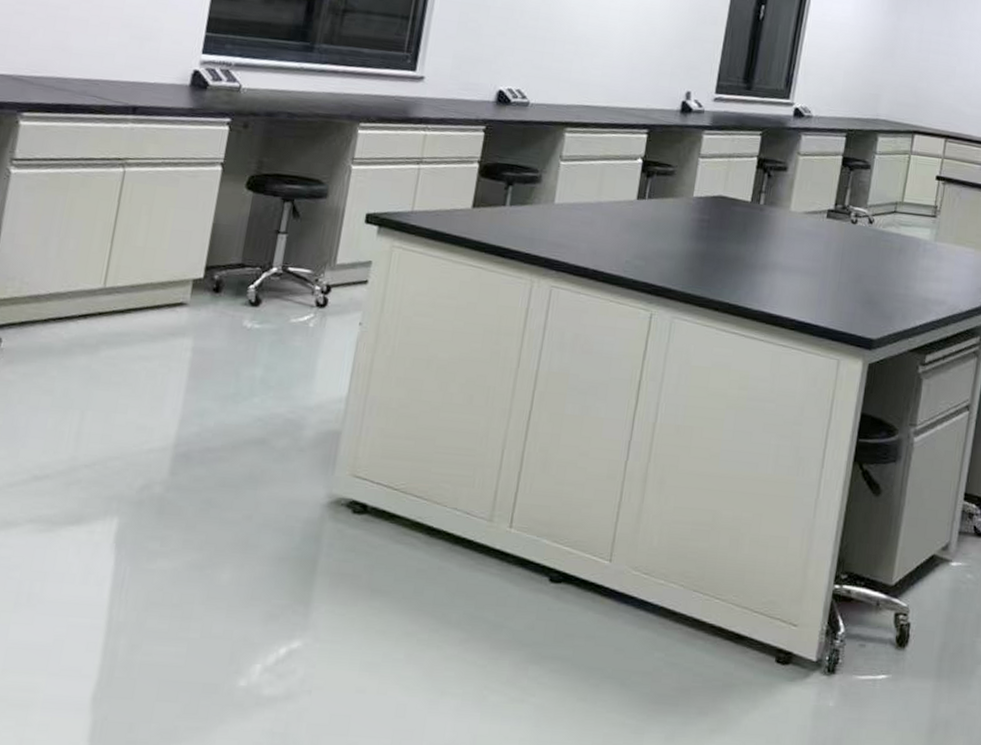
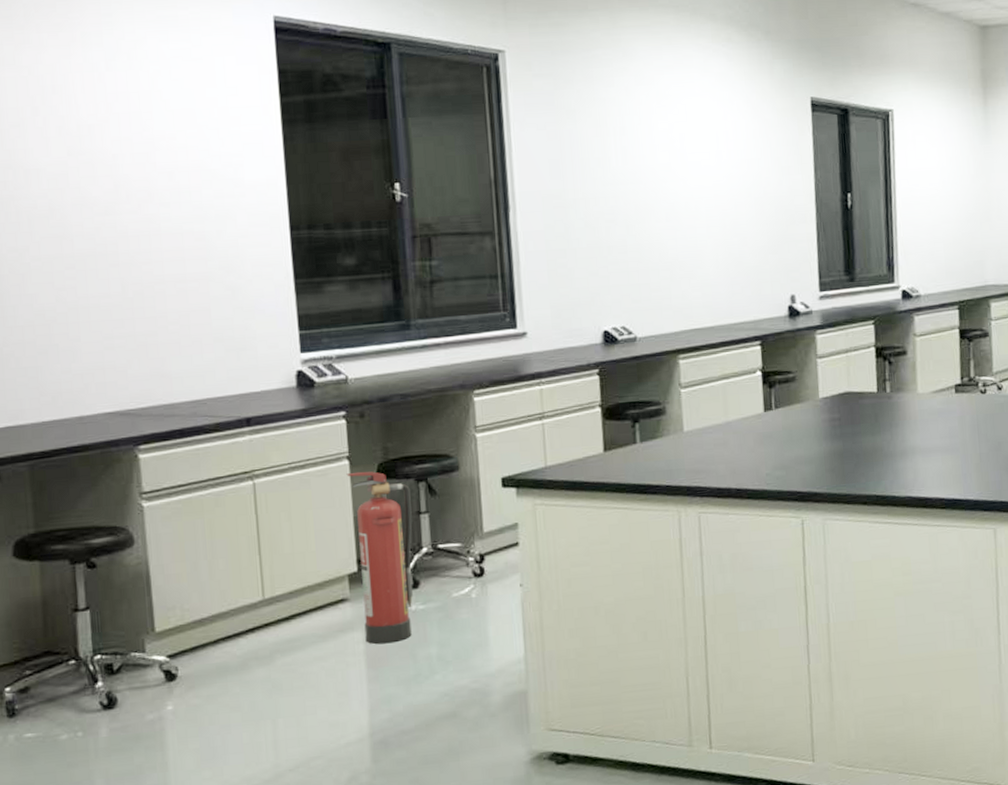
fire extinguisher: none [194,179,275,357] -> present [346,471,413,644]

